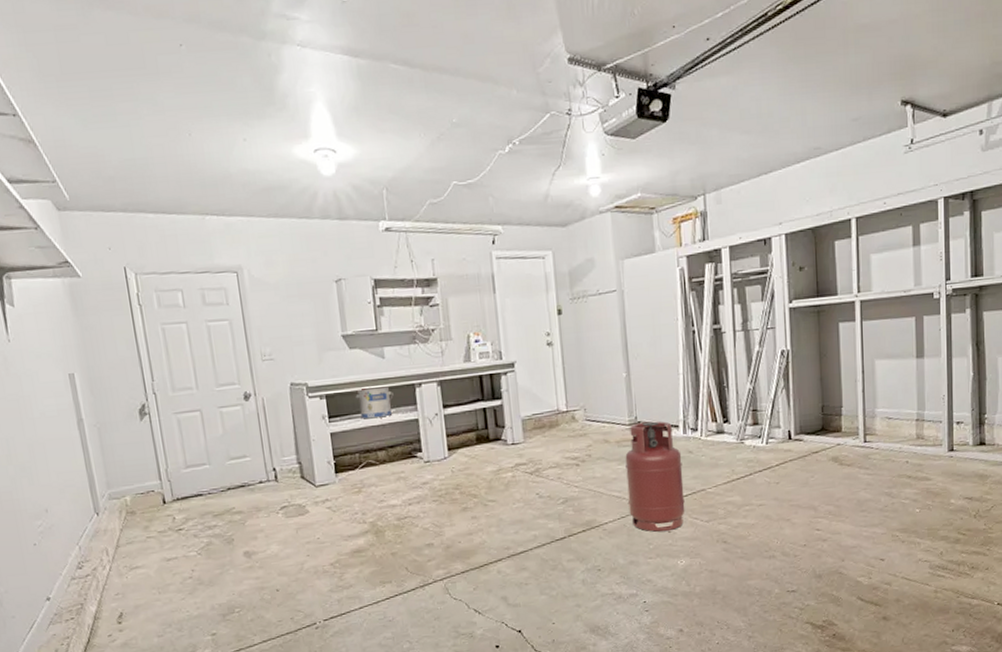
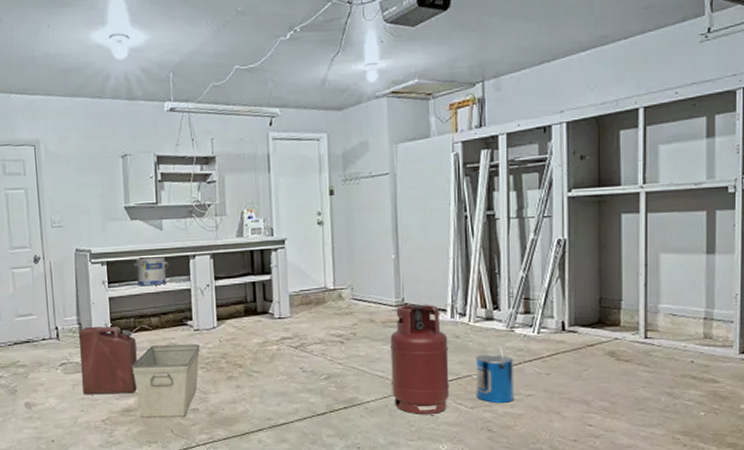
jerry can: none [299,463,367,539] -> present [79,326,137,395]
storage bin: none [359,476,432,557] -> present [131,344,201,418]
bucket: none [708,450,747,515] -> present [475,337,515,403]

